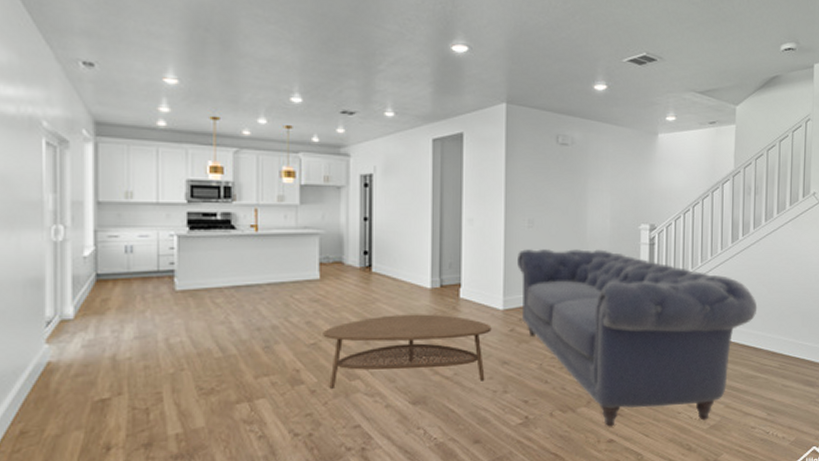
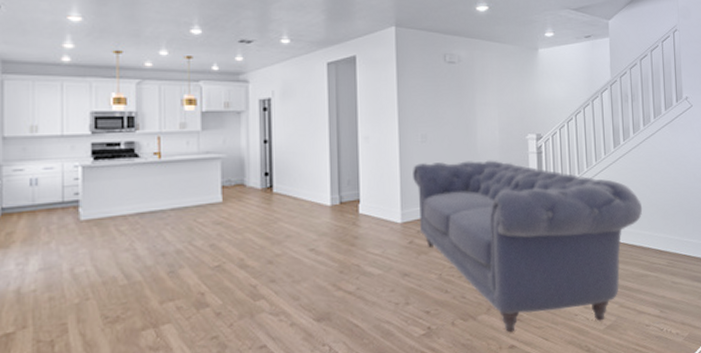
coffee table: present [323,314,492,389] -> none [227,230,391,310]

